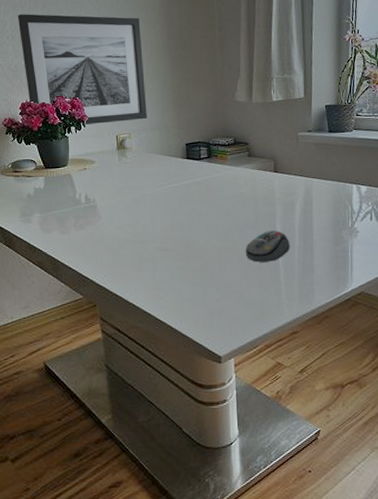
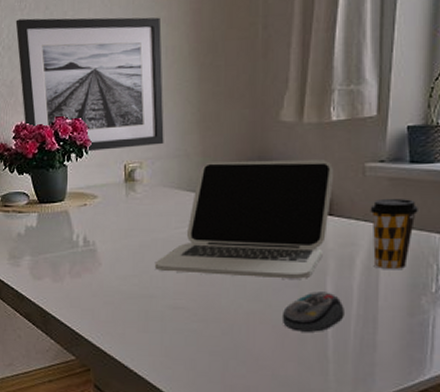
laptop: none [145,130,277,223] -> present [154,159,334,279]
coffee cup: none [303,158,336,212] -> present [370,198,418,270]

